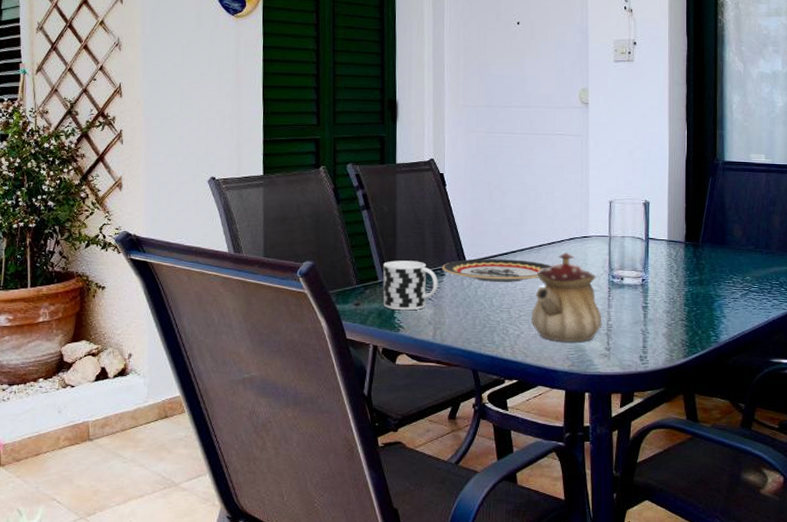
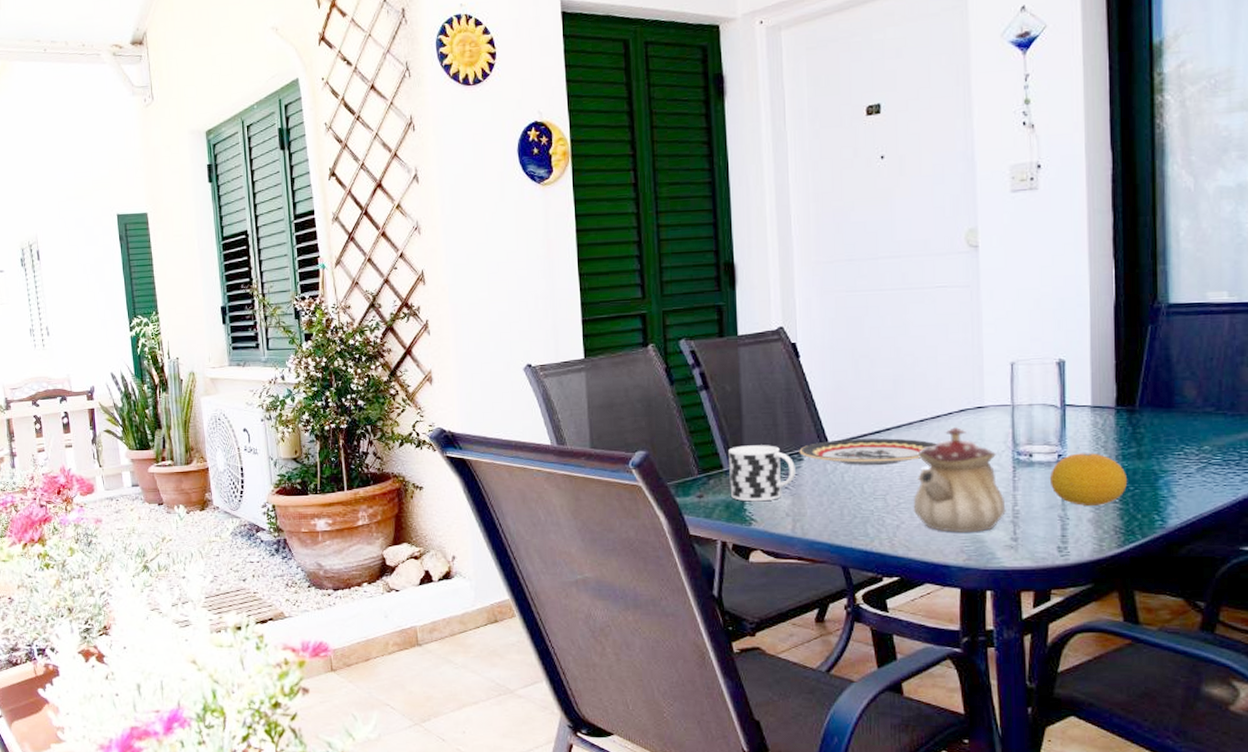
fruit: none [635,278,692,322] -> present [1049,453,1128,506]

